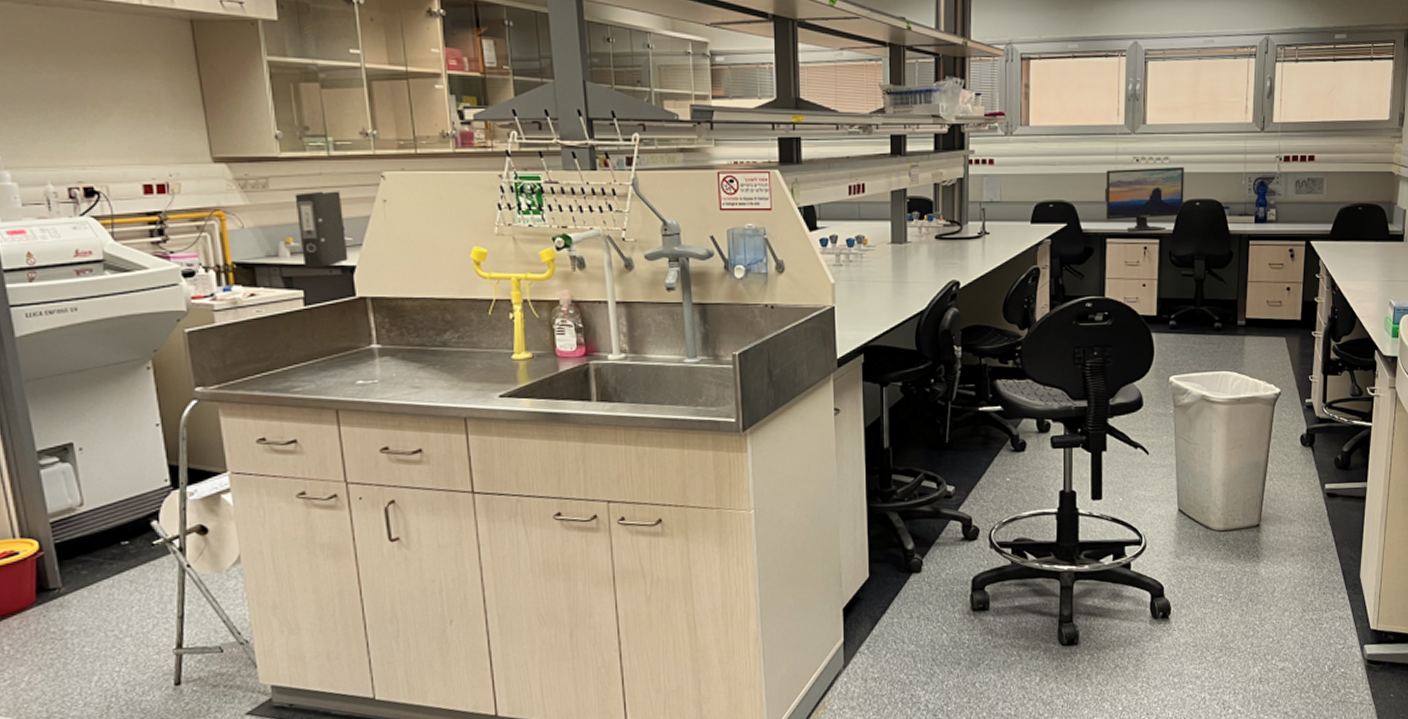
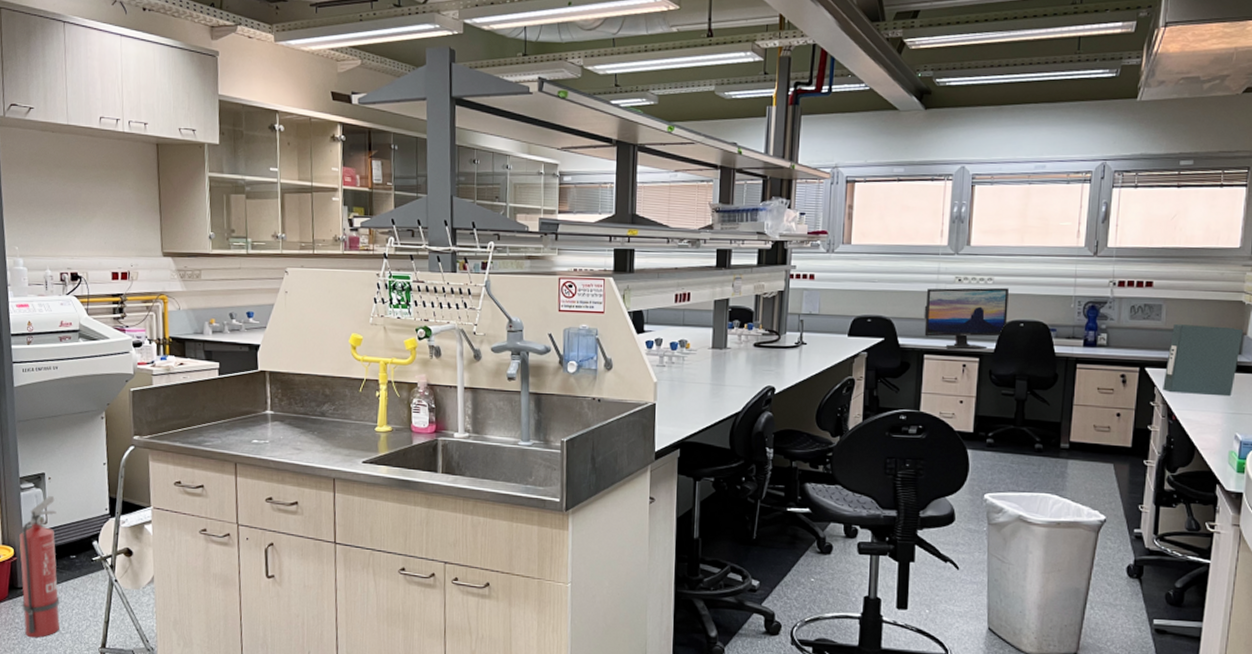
fire extinguisher: none [44,471,115,648] -> present [19,496,60,637]
binder: present [294,191,348,267] -> none [219,282,255,344]
binder: none [1326,197,1394,265] -> present [1163,324,1243,397]

